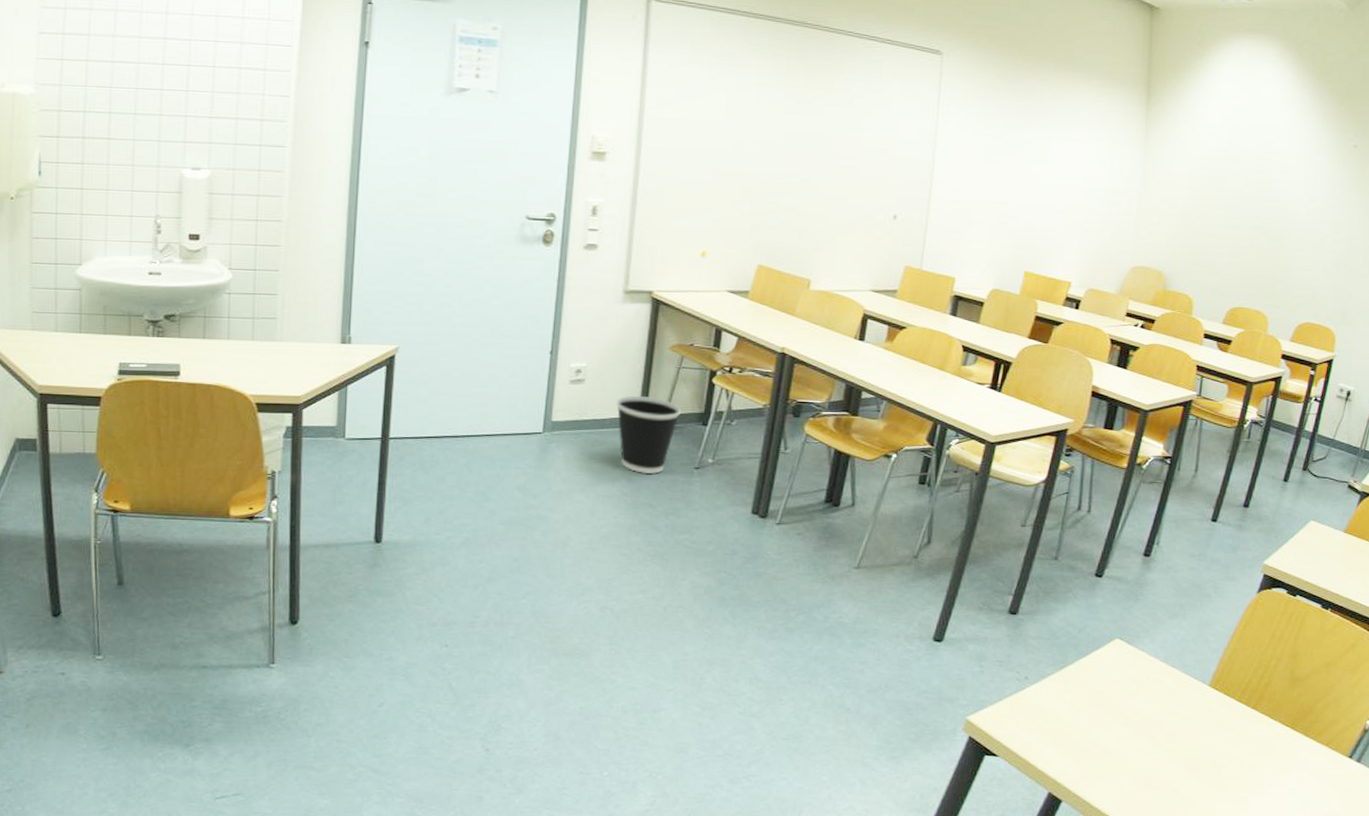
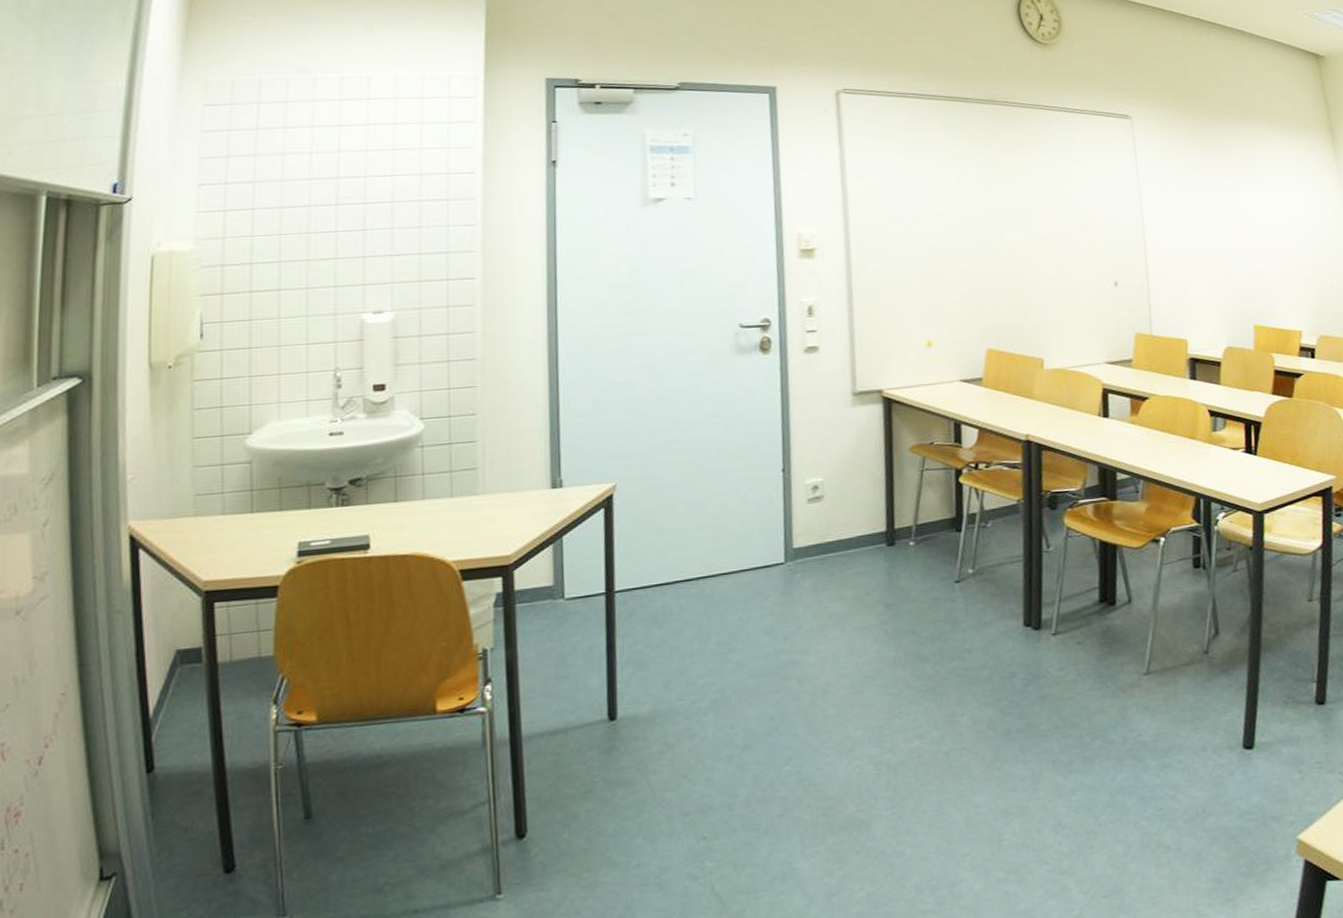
wastebasket: present [616,395,682,475] -> none [860,506,932,597]

